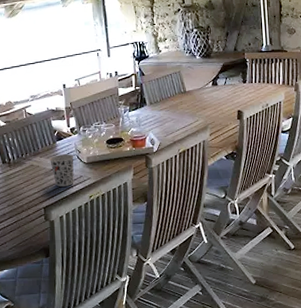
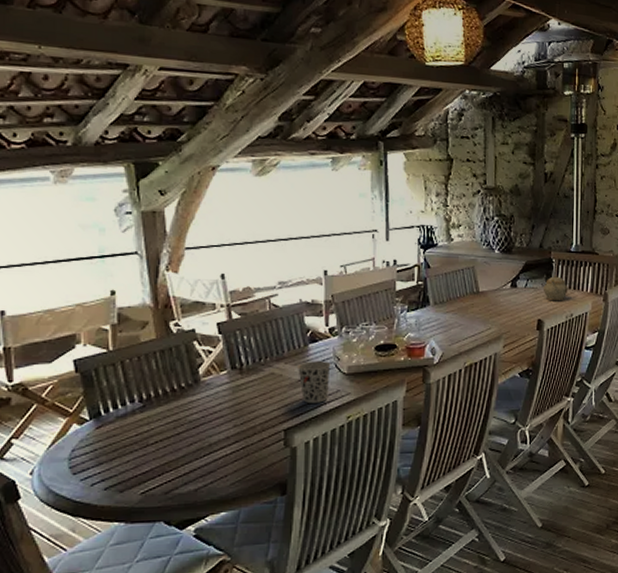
teapot: none [240,72,262,95] -> present [543,275,568,301]

